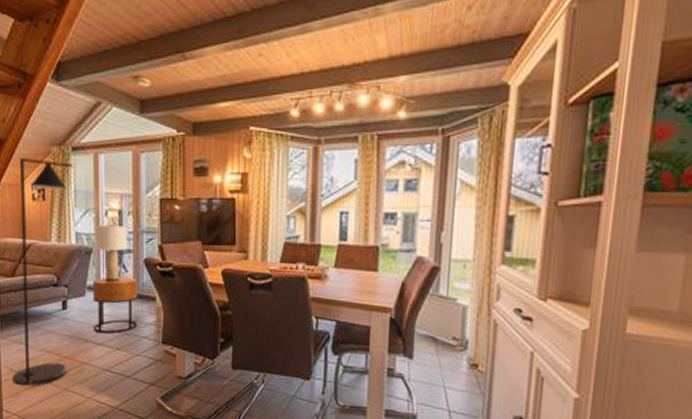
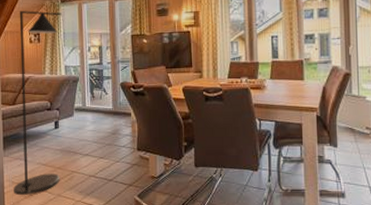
side table: present [92,277,138,334] -> none [79,99,117,146]
lamp: present [95,225,127,283] -> none [81,58,106,104]

